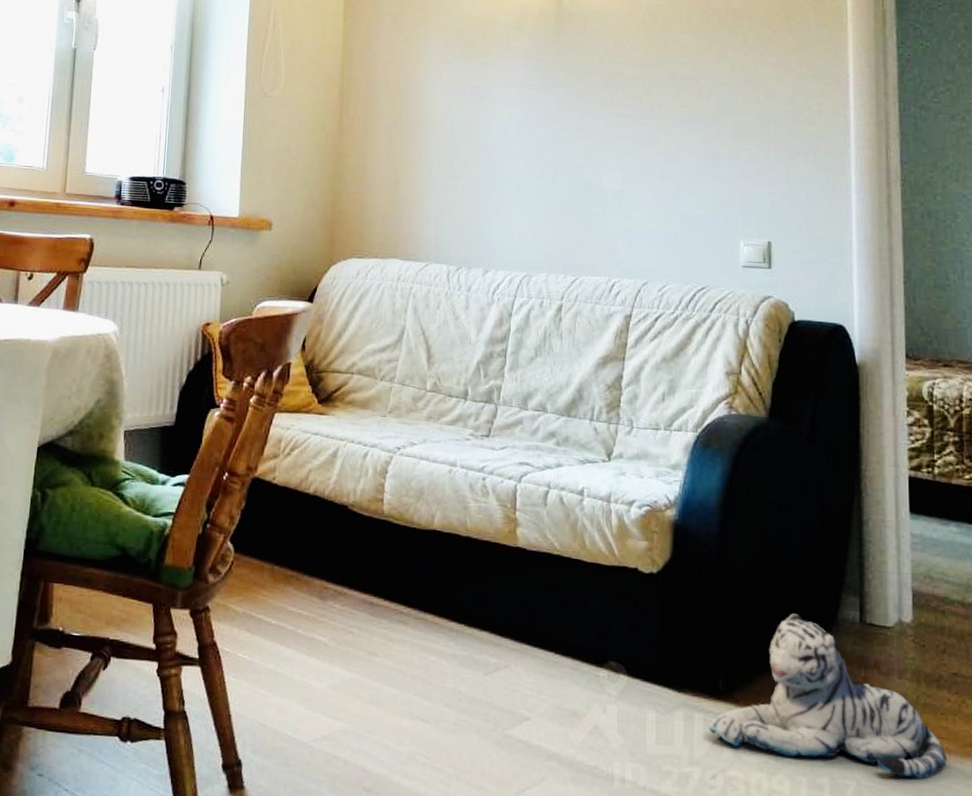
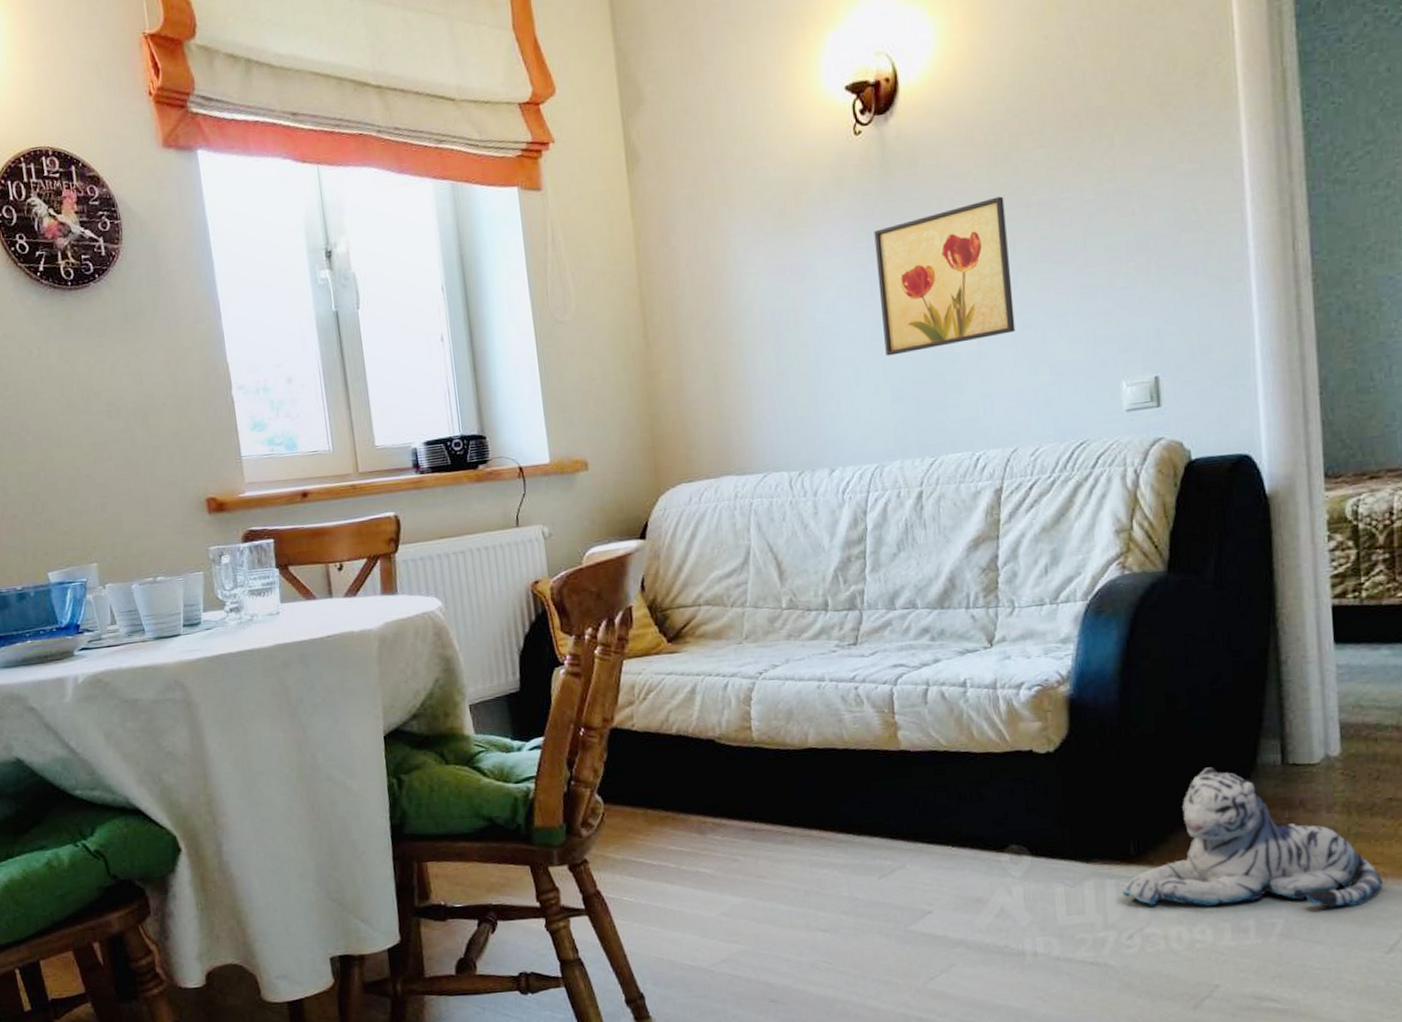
wall art: none [543,65,655,181] -> present [874,196,1016,356]

